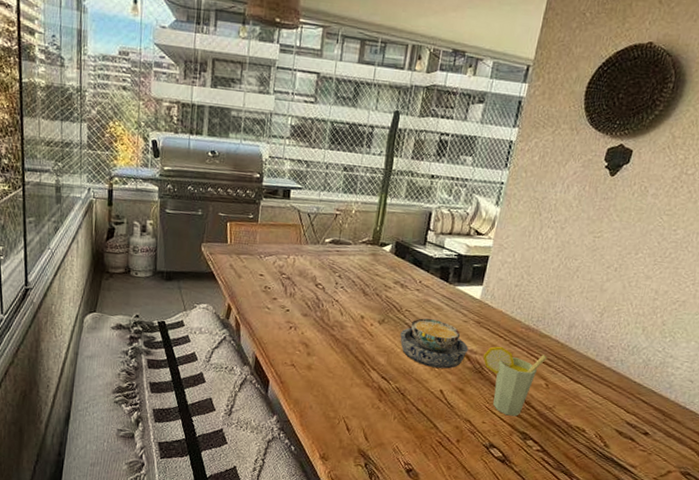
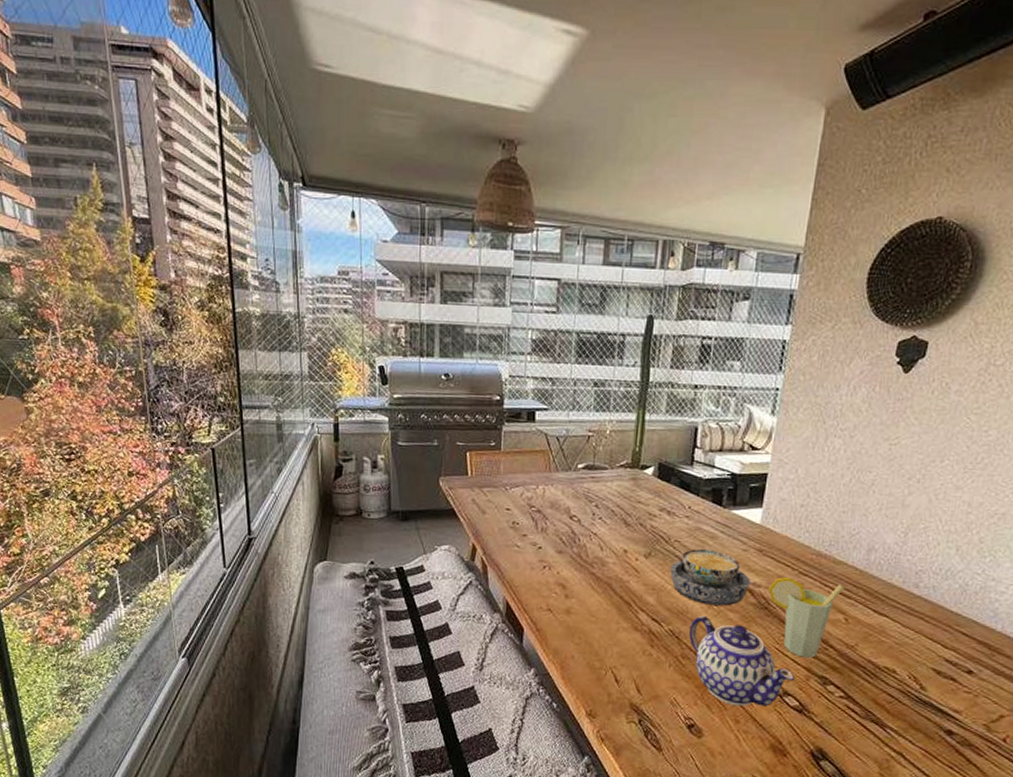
teapot: none [413,376,501,456] -> present [689,615,795,707]

